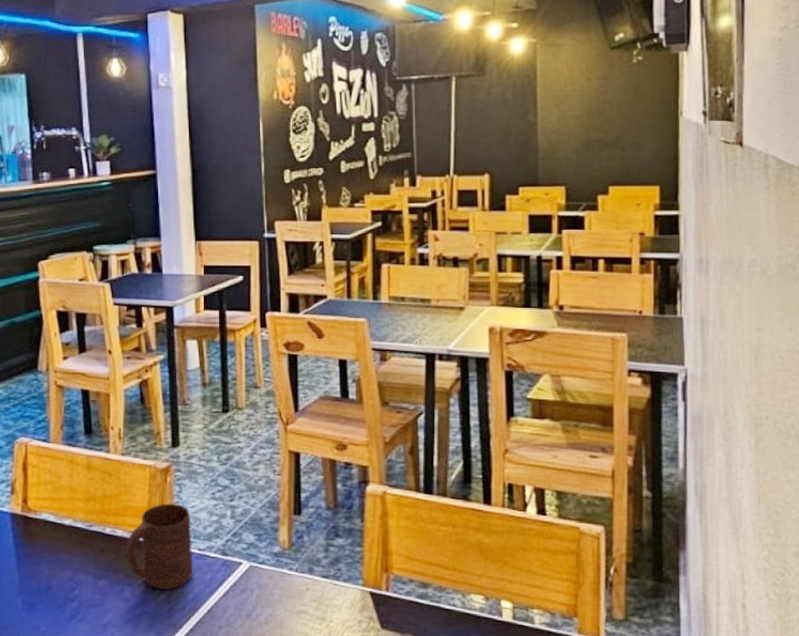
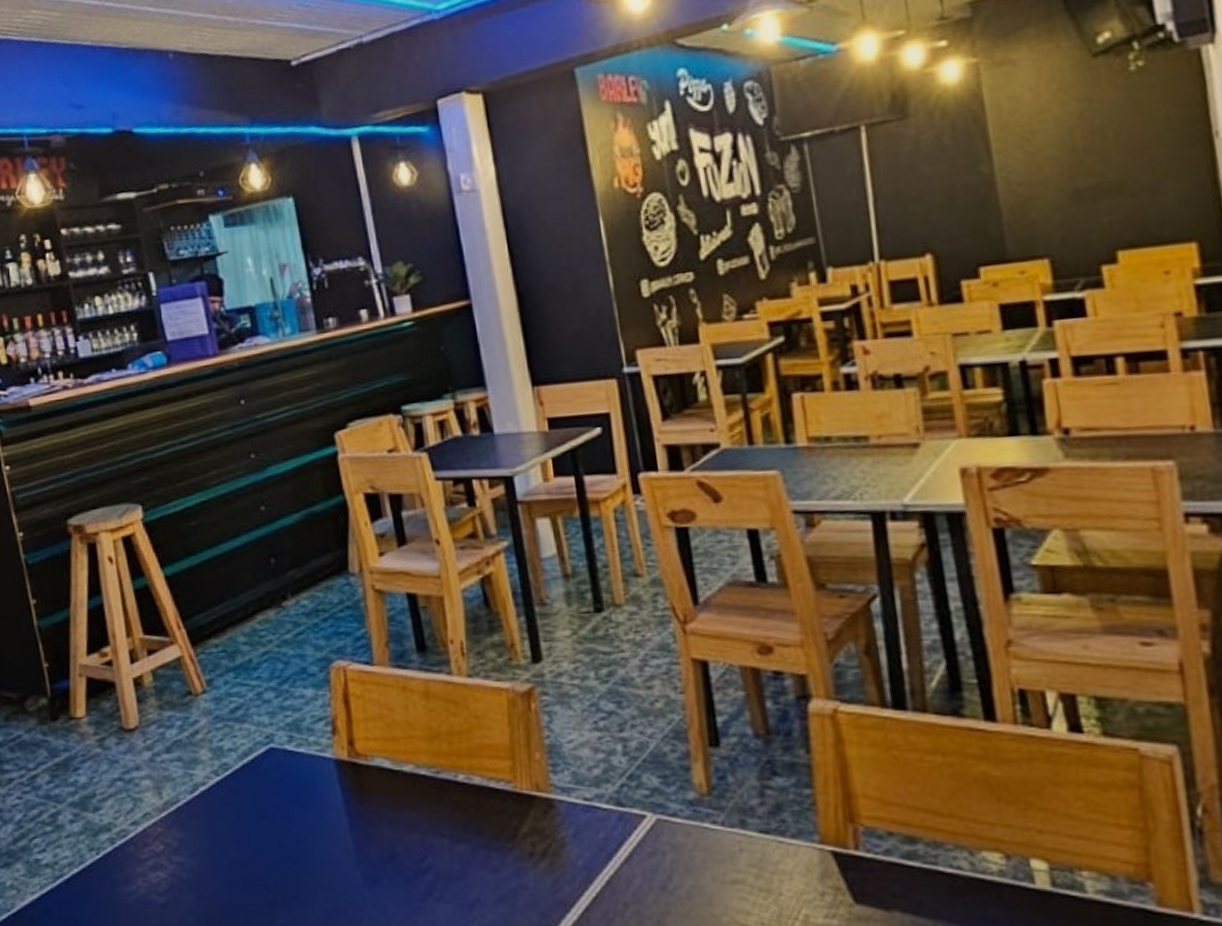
cup: present [125,503,193,590] -> none [486,737,581,855]

